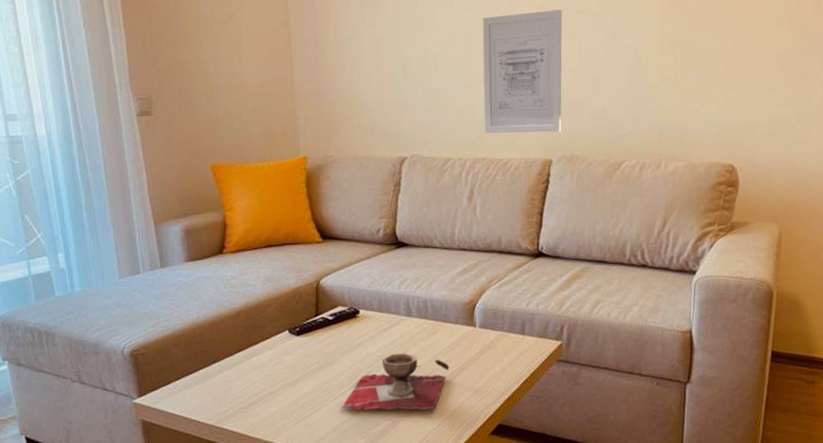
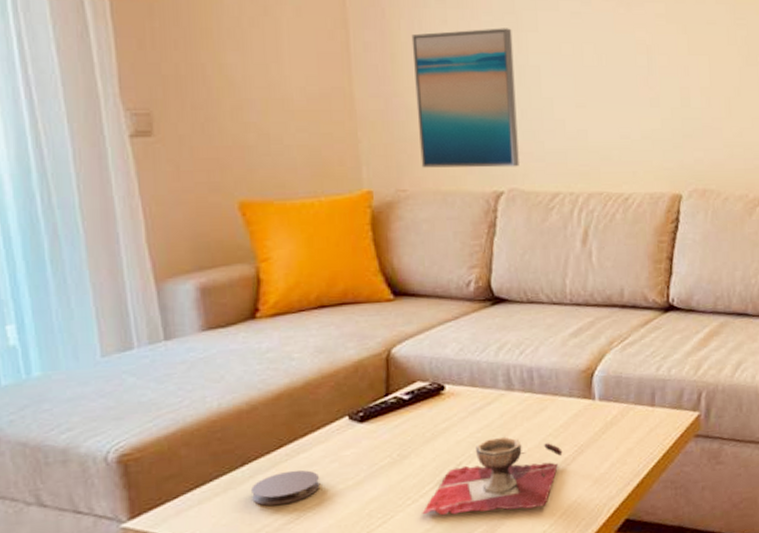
coaster: none [219,369,268,394] -> present [250,470,321,506]
wall art: none [337,23,419,138] -> present [411,28,519,168]
wall art: present [482,10,562,133] -> none [594,19,692,163]

